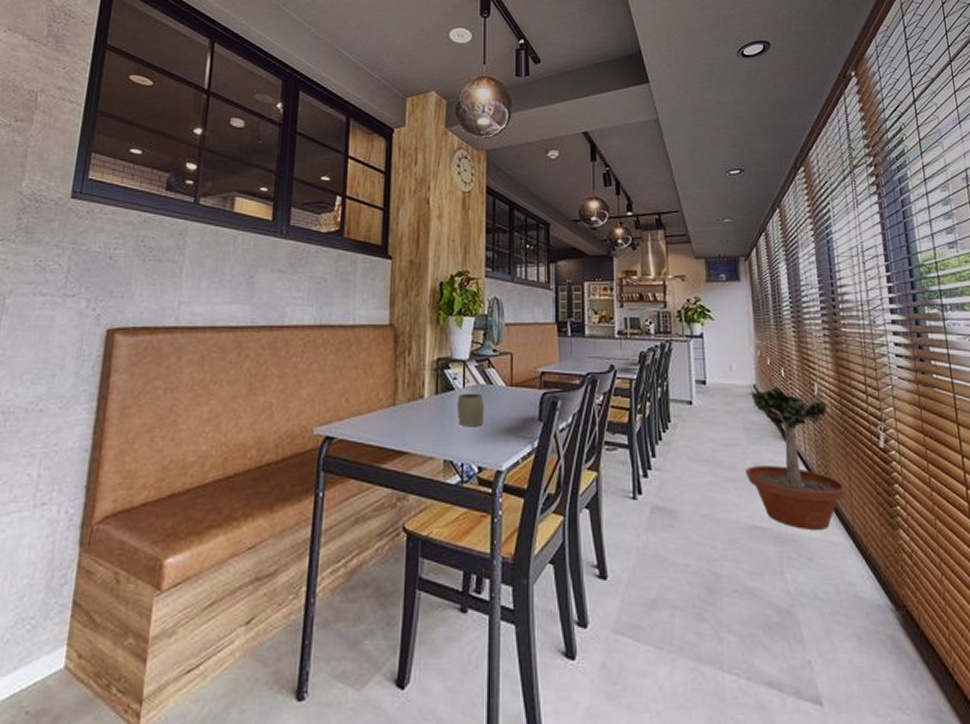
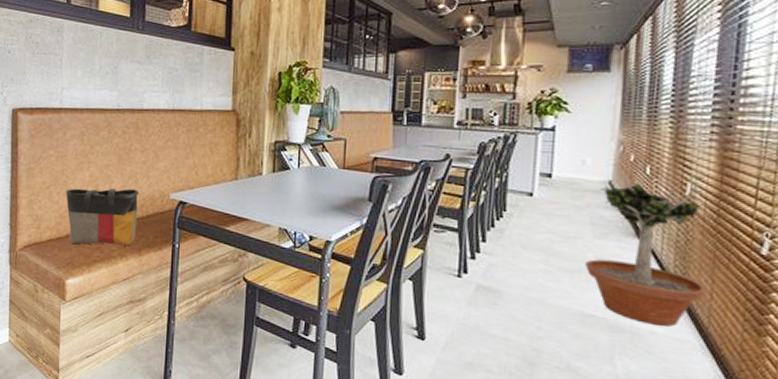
tote bag: none [173,425,275,507] -> present [66,188,139,246]
mug: present [456,393,485,427] -> none [291,172,318,202]

